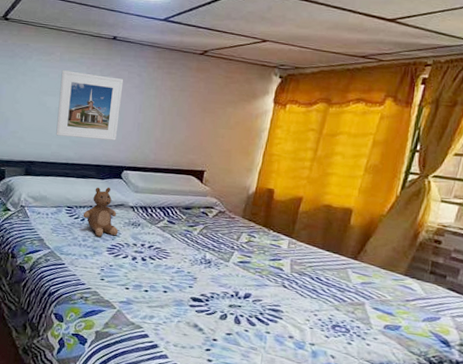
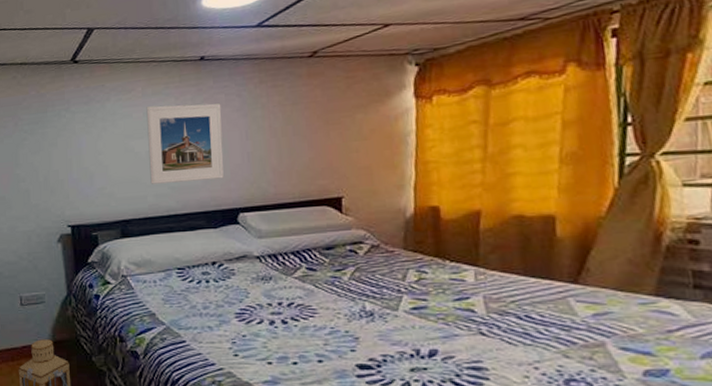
teddy bear: present [83,187,119,237] -> none [198,236,246,301]

